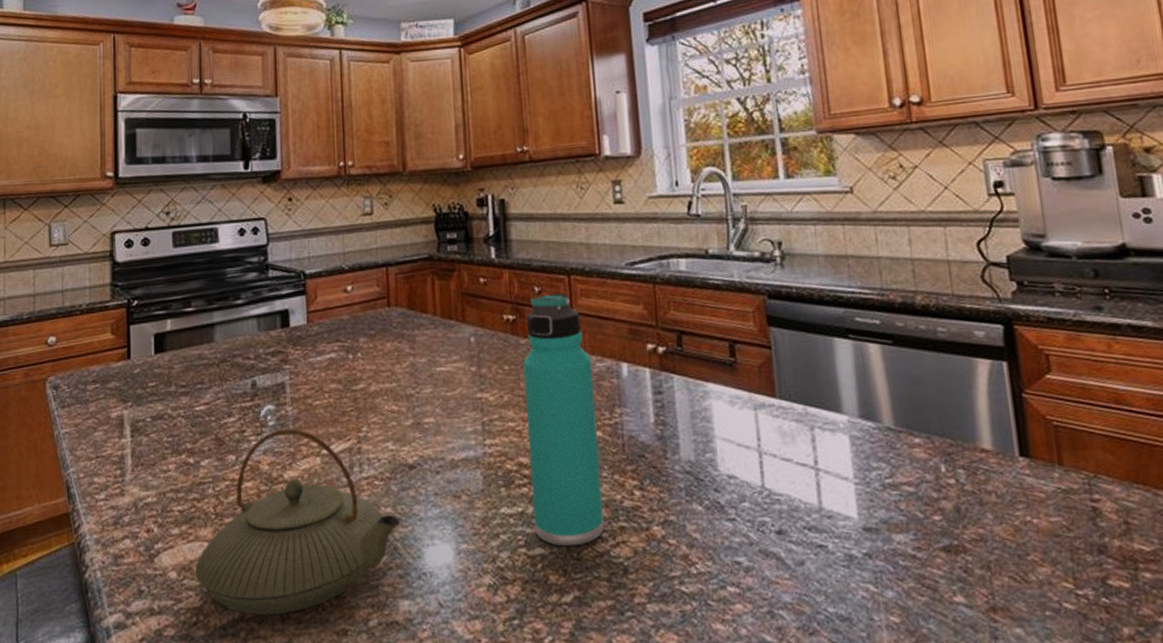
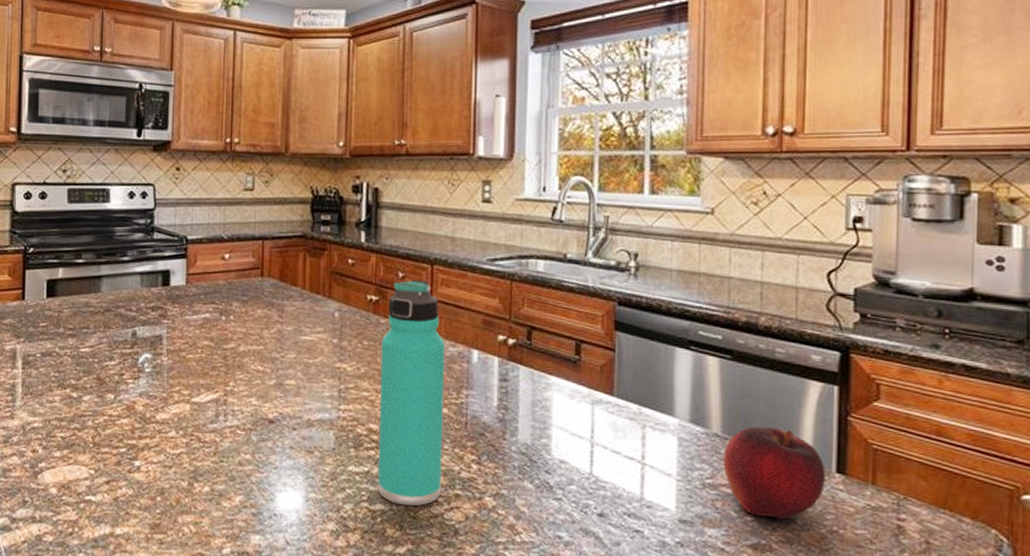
teapot: present [195,428,401,616] -> none [73,376,258,535]
fruit: none [899,413,1011,515] -> present [723,426,825,520]

